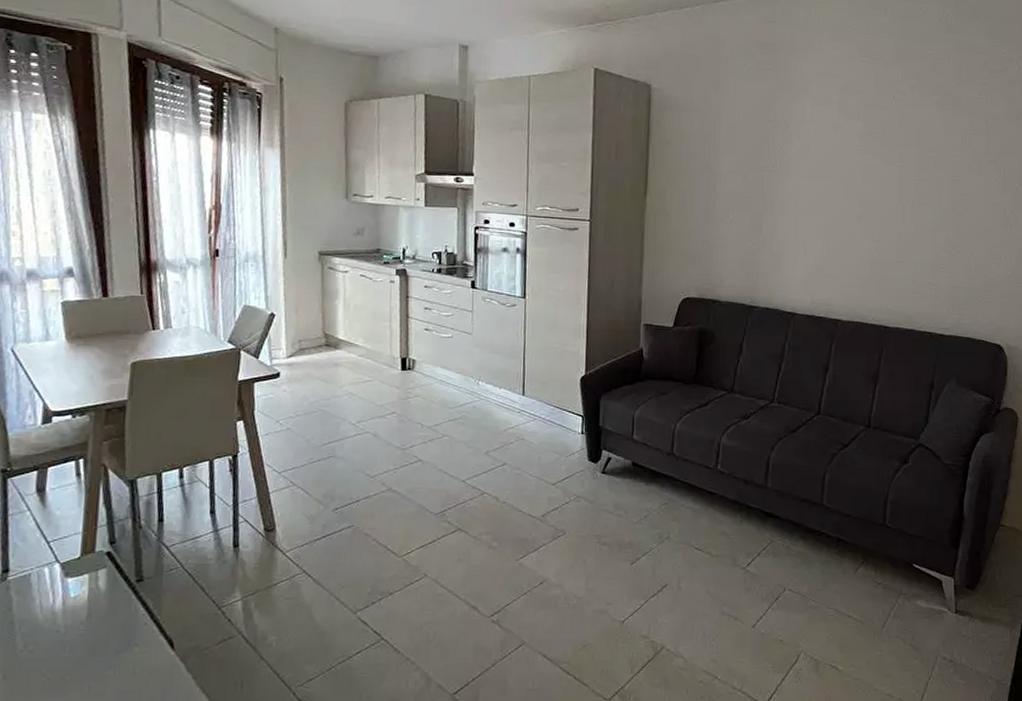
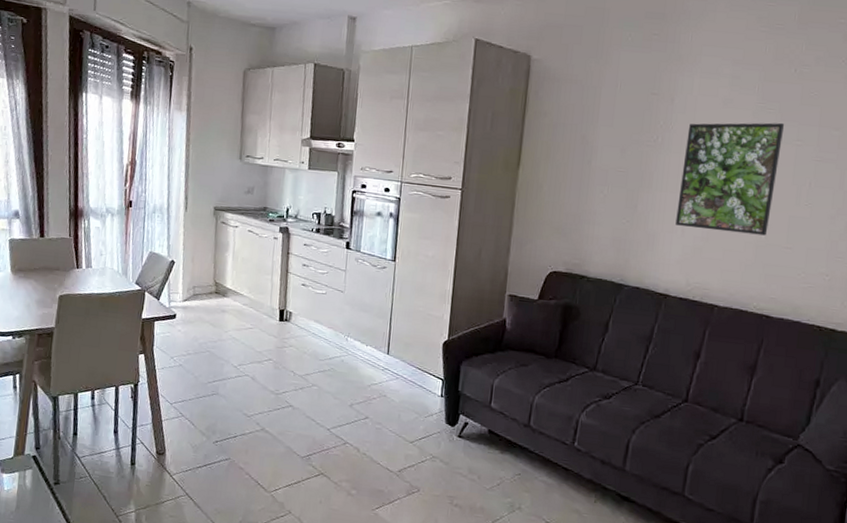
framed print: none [798,145,888,251] -> present [675,122,785,236]

